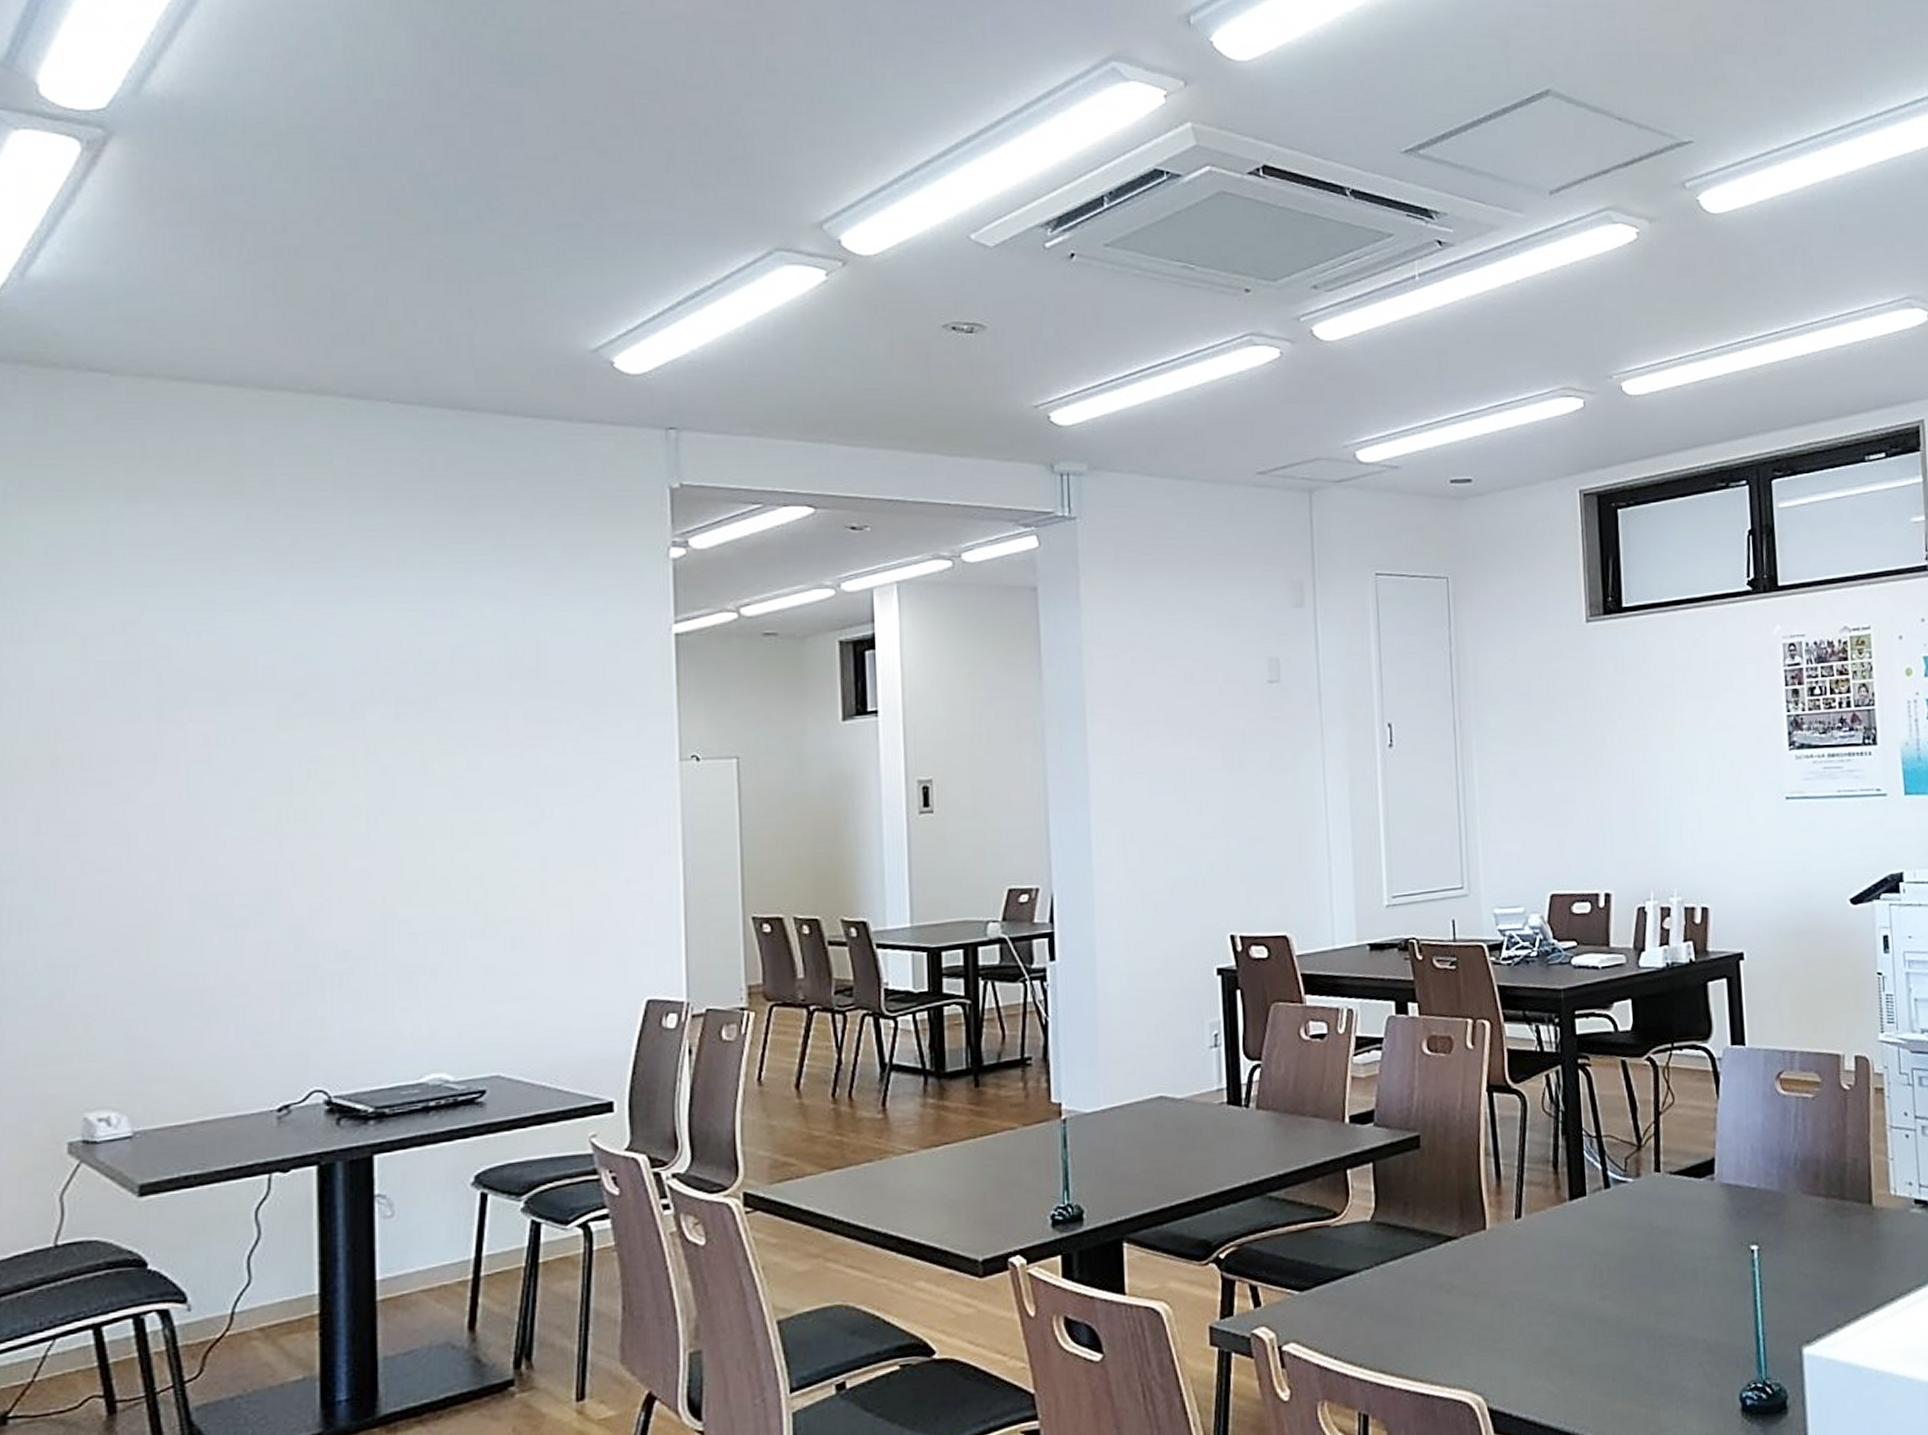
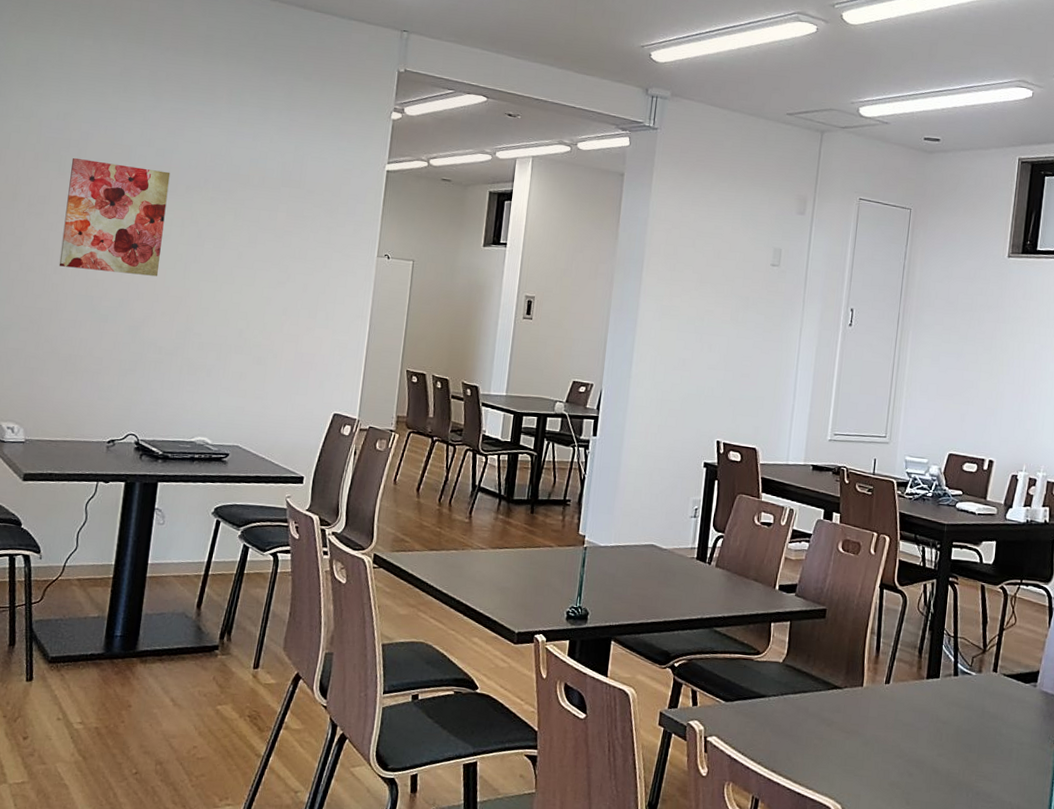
wall art: none [147,685,325,857] -> present [59,157,171,277]

